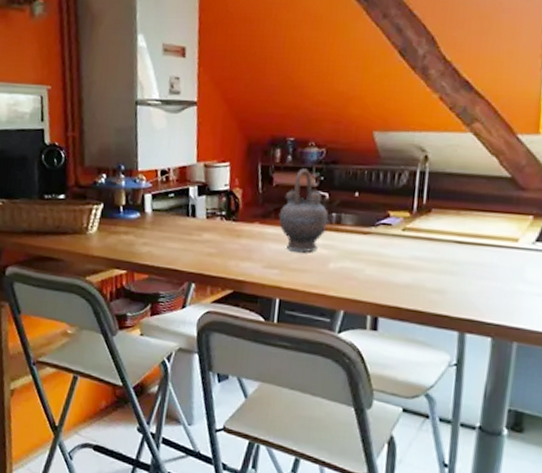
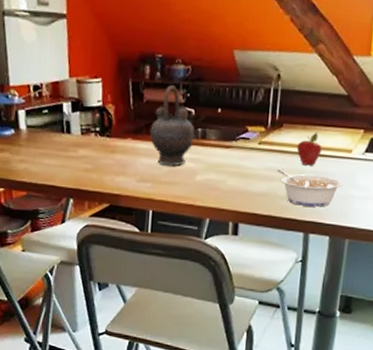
legume: none [425,258,509,303] -> present [277,168,343,207]
fruit: none [448,218,480,256] -> present [296,132,322,166]

